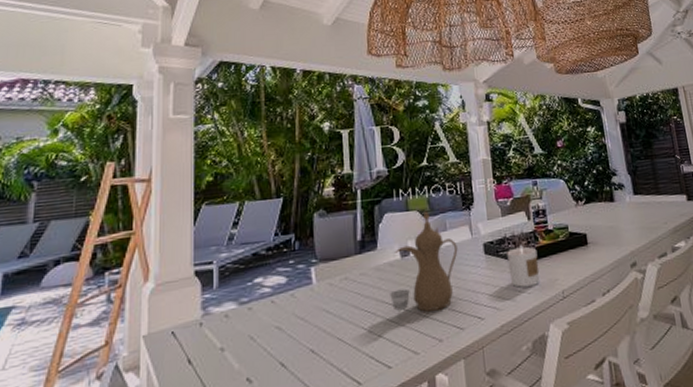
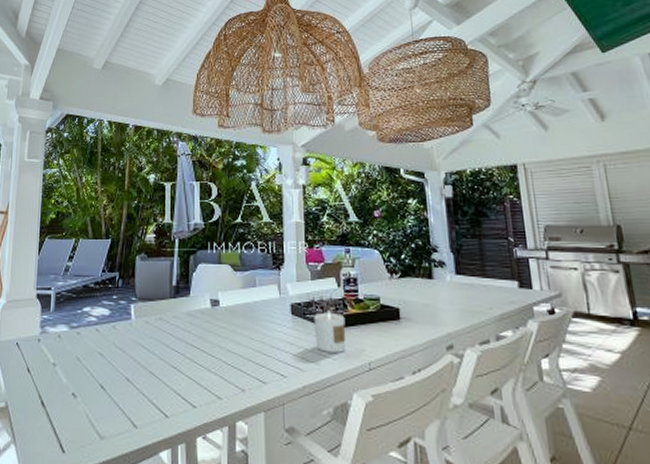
teapot: present [390,211,458,312] -> none [199,266,265,361]

